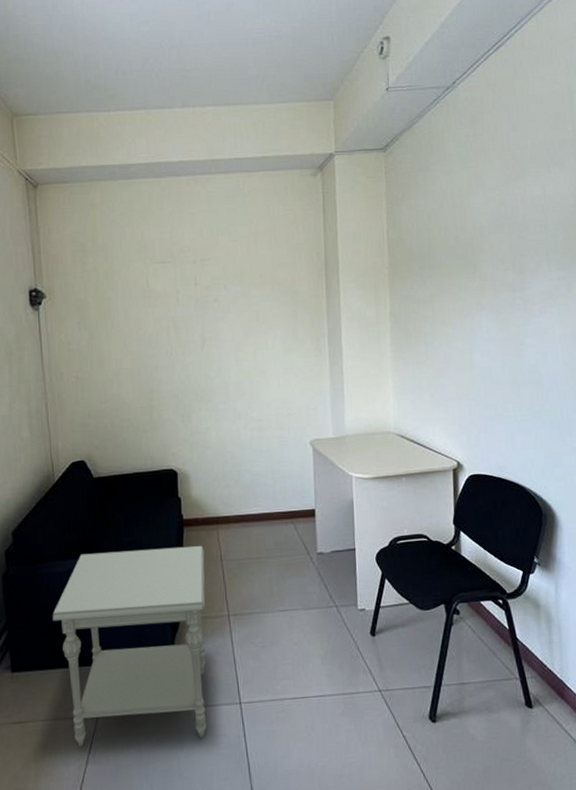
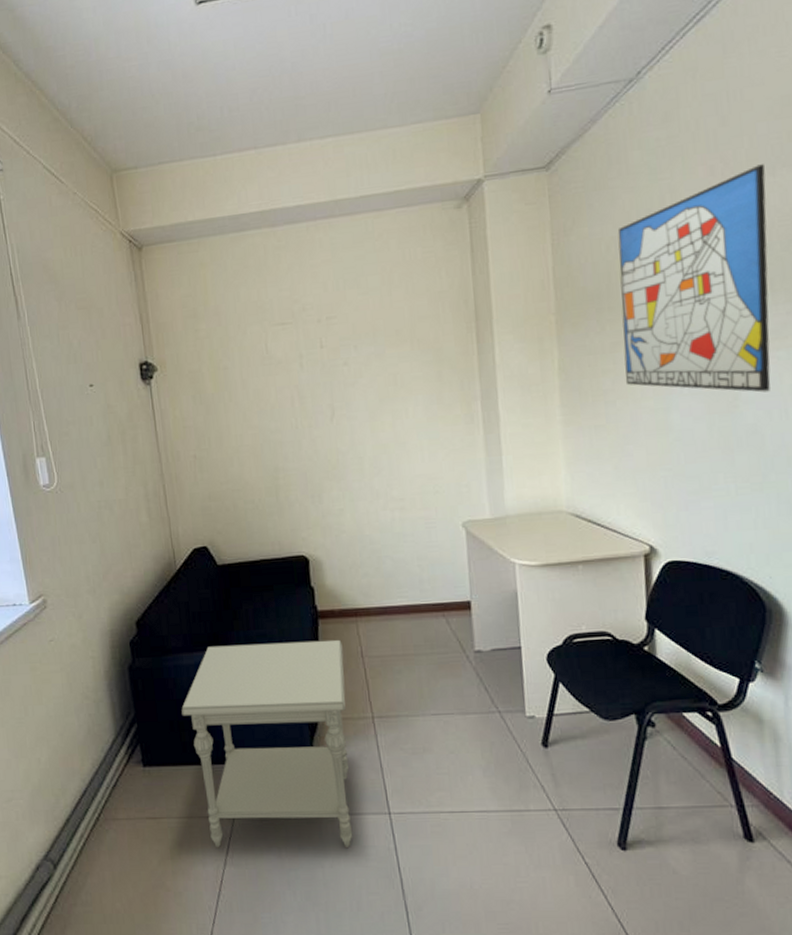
wall art: none [436,163,546,340] -> present [617,164,771,393]

